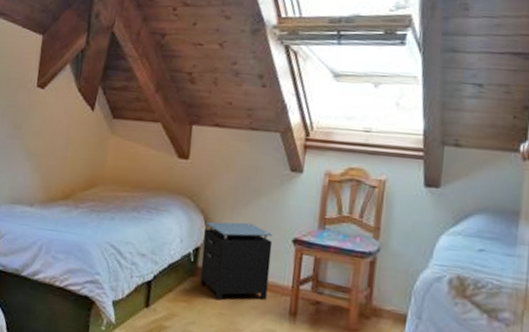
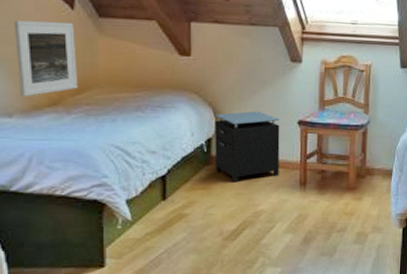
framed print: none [42,120,92,189] -> present [15,20,79,96]

